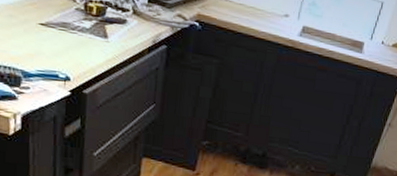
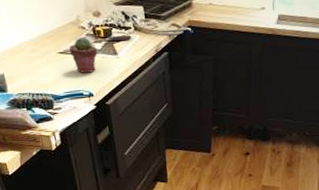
potted succulent: none [53,10,85,54] -> present [69,37,98,73]

